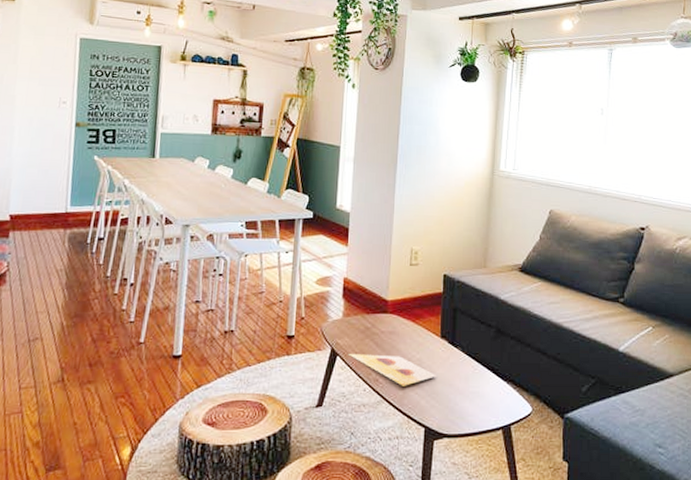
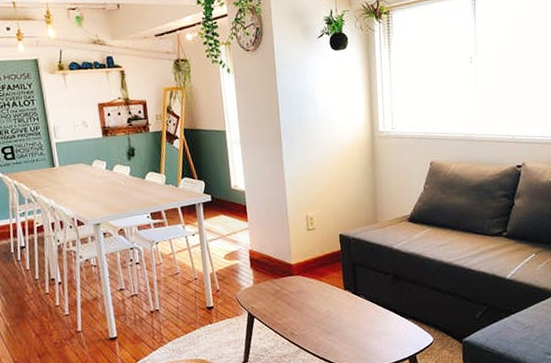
painting: present [348,354,437,386] -> none [263,310,345,336]

